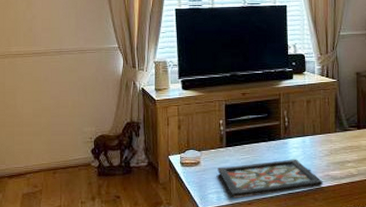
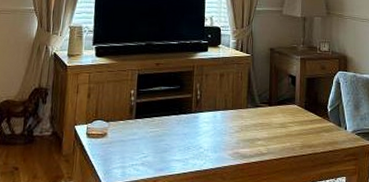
decorative tray: present [217,159,323,199] -> none [124,134,232,175]

